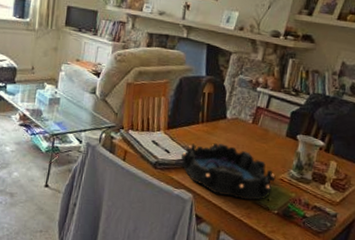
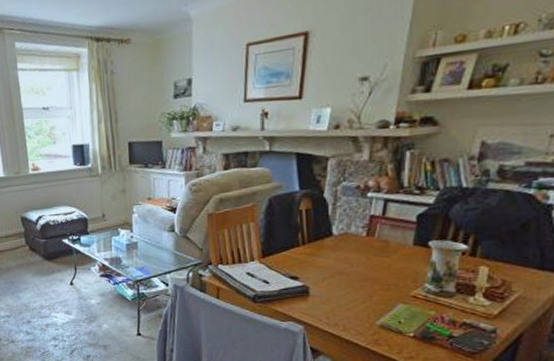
decorative bowl: present [181,142,276,201] -> none [284,264,406,325]

